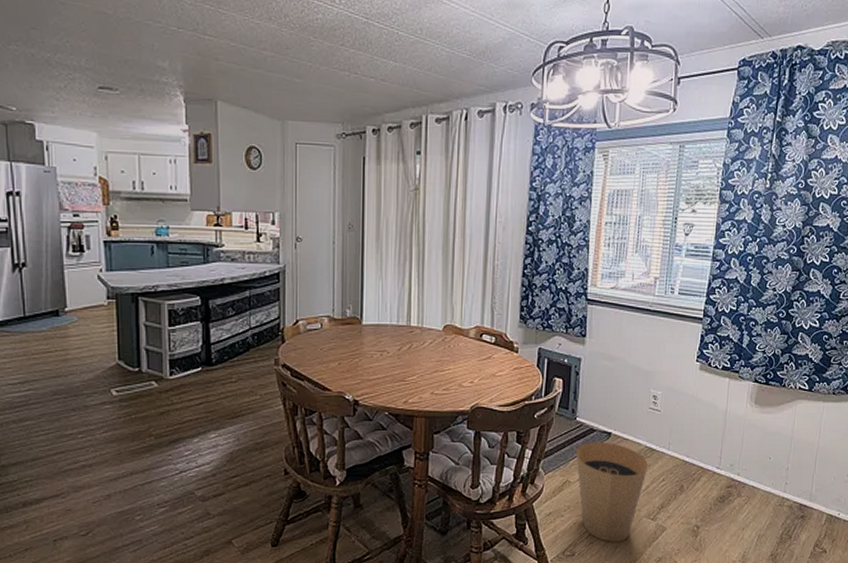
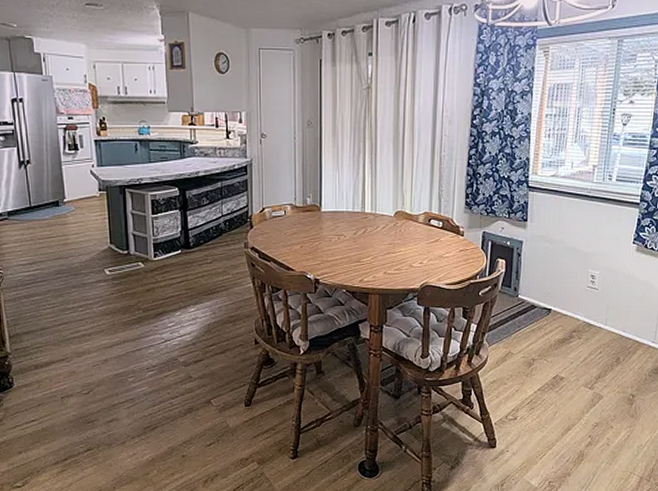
trash can: present [576,441,648,542] -> none [518,317,586,408]

